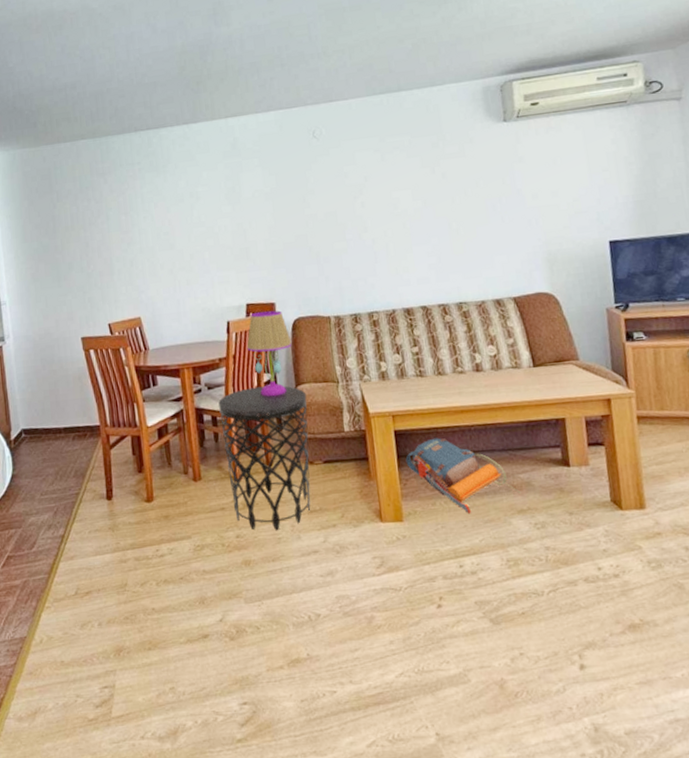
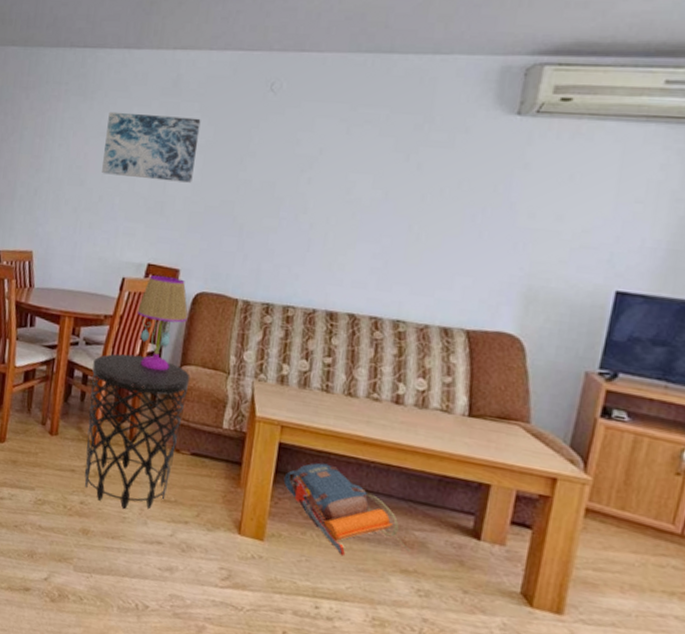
wall art: none [182,171,267,235] -> present [102,111,201,183]

